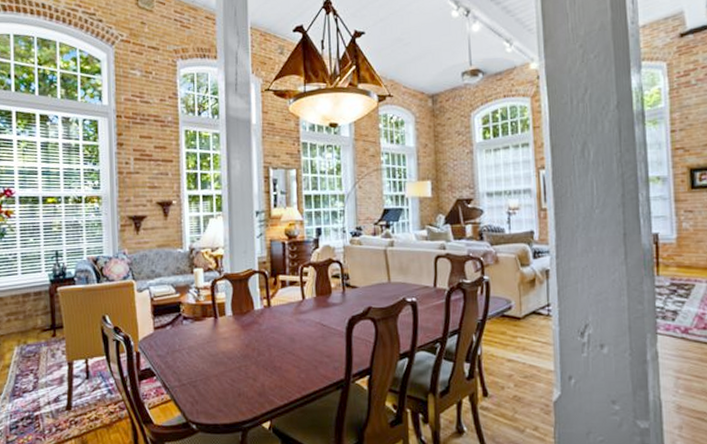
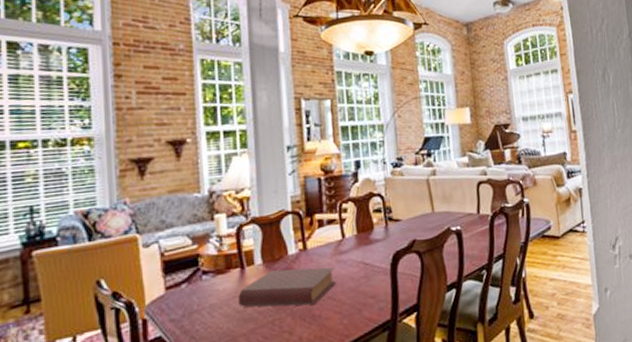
book: none [212,322,296,357] -> present [238,267,336,307]

